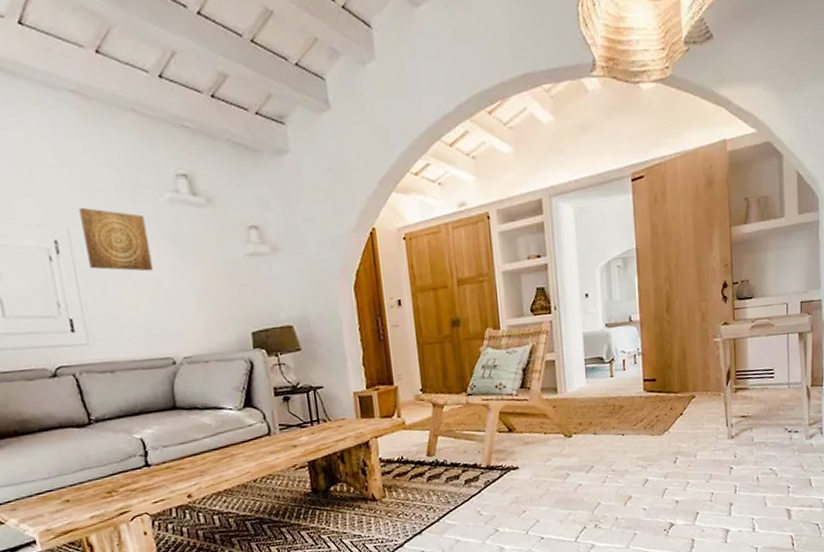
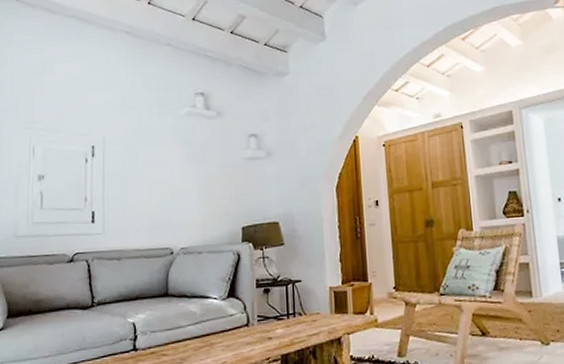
wall art: present [79,207,154,272] -> none [115,119,166,172]

